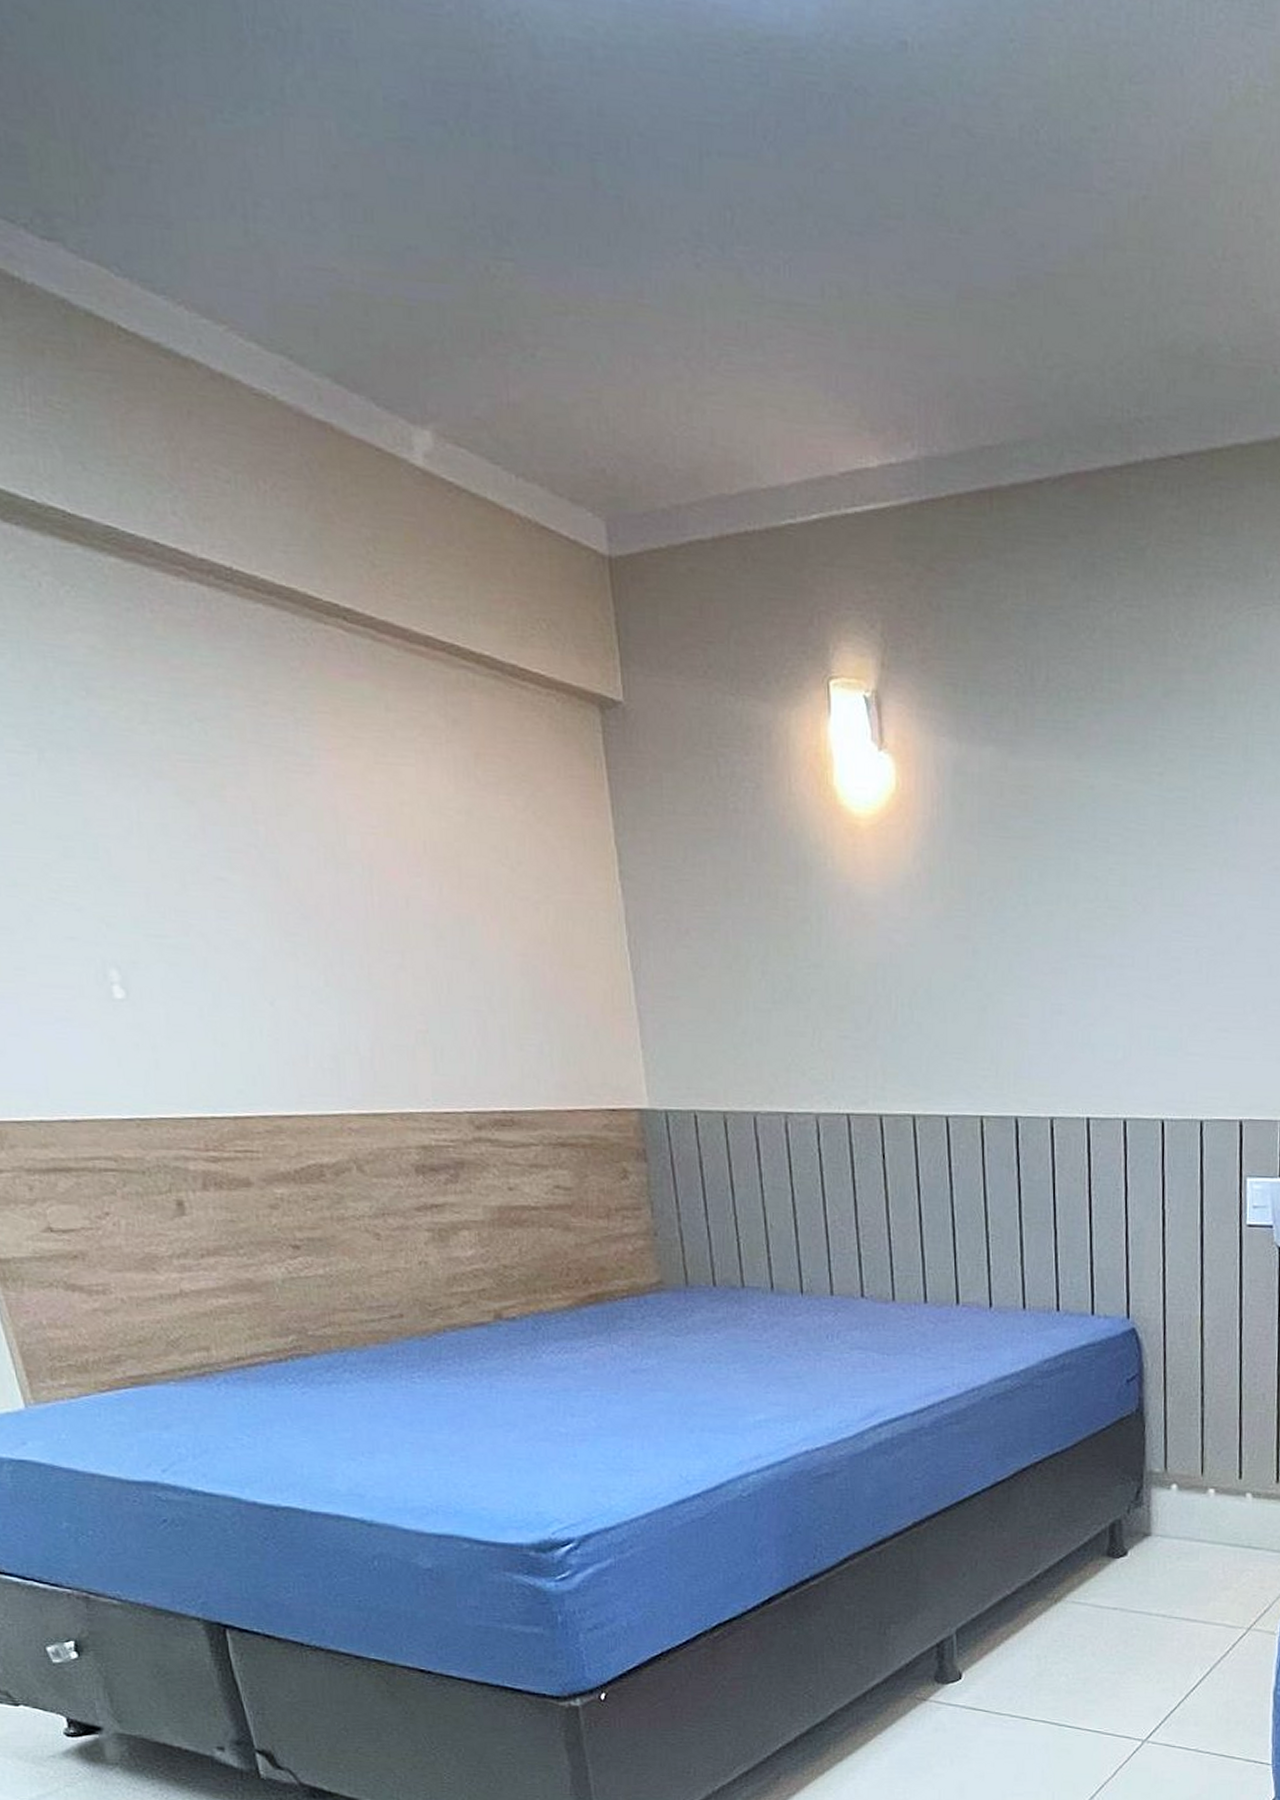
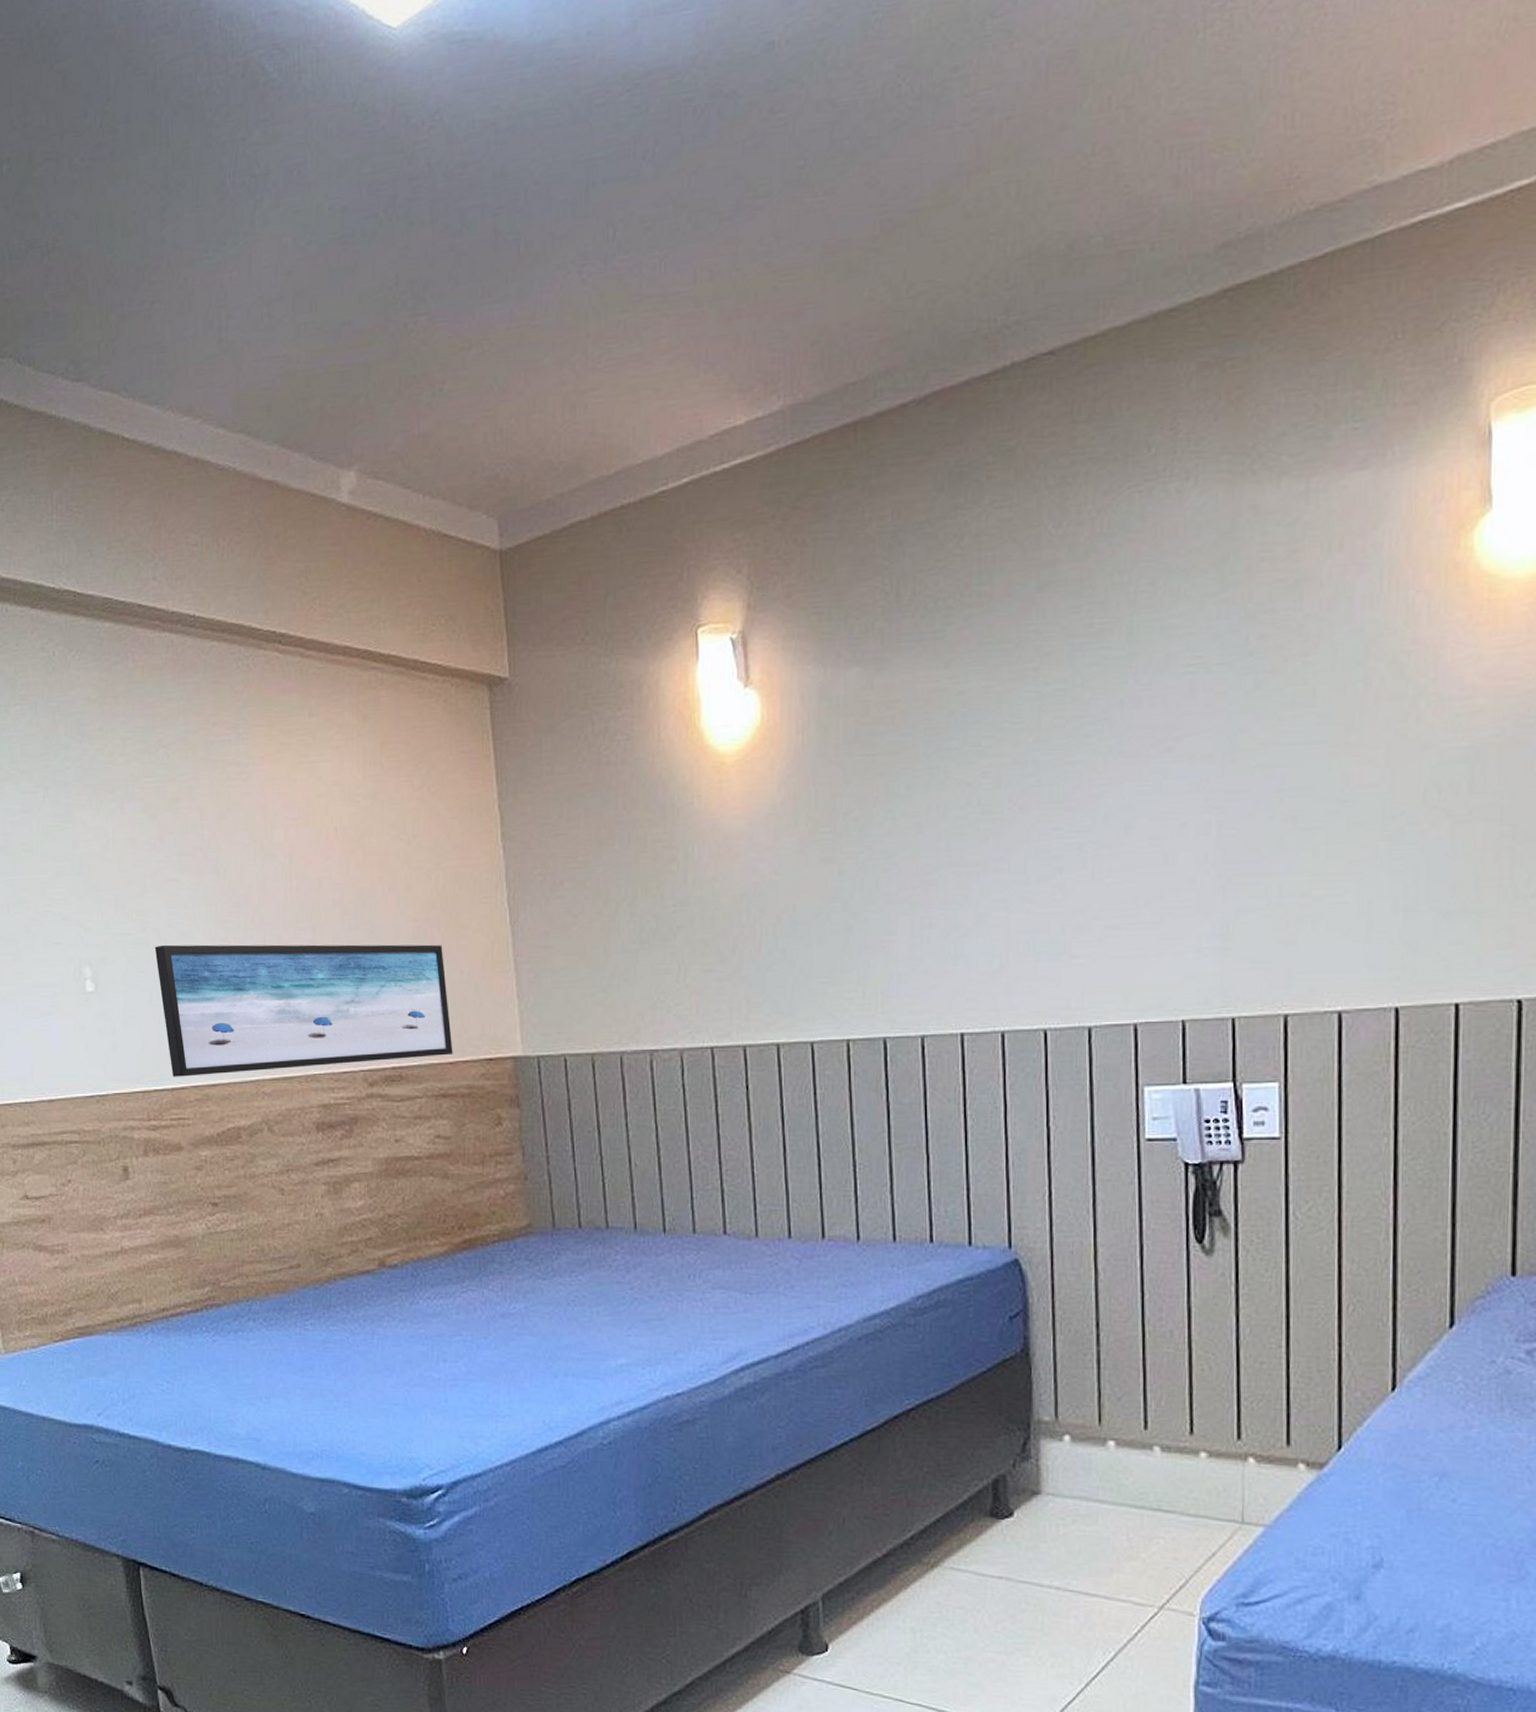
wall art: none [201,953,572,1105] -> present [154,944,453,1077]

